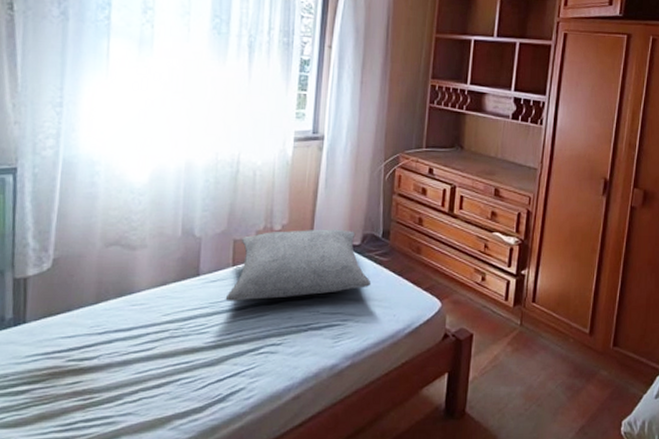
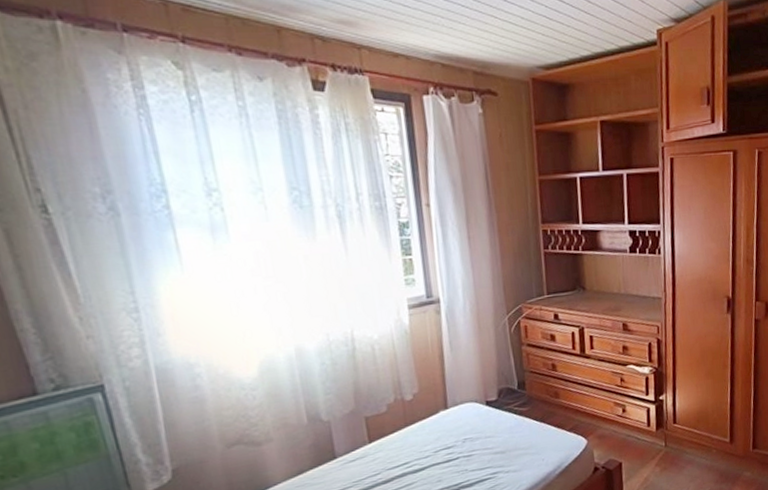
pillow: present [225,229,372,301] -> none [368,387,515,477]

